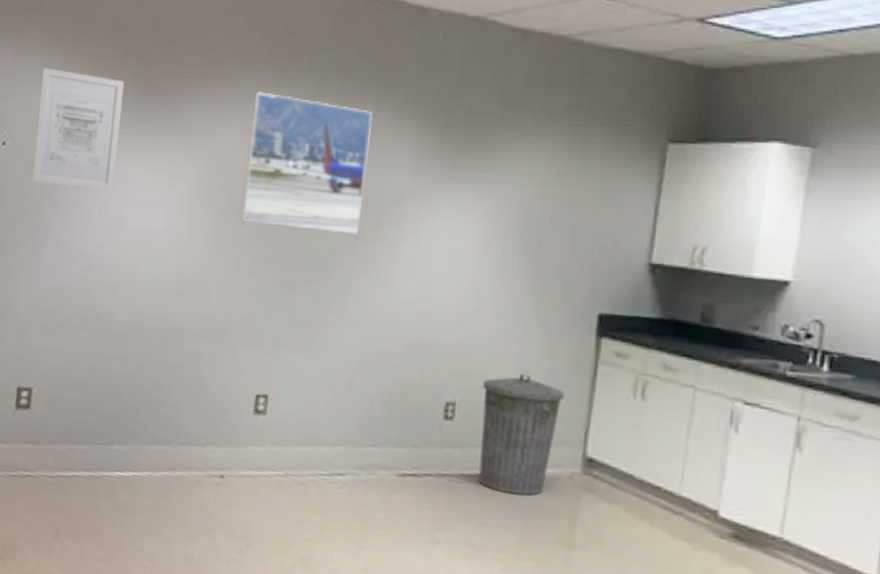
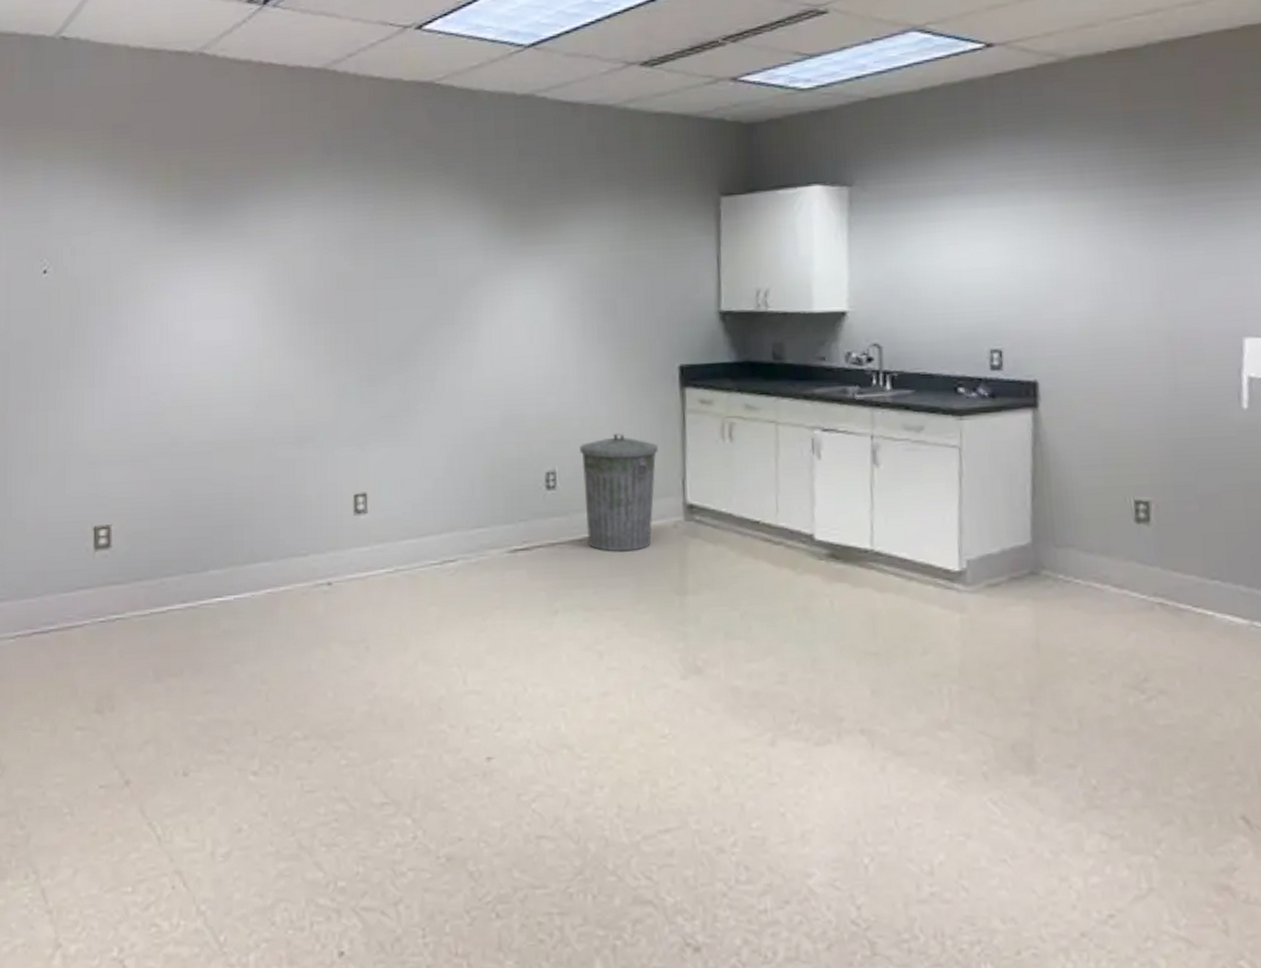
wall art: present [31,67,125,191] -> none [79,187,173,308]
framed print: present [241,90,373,234] -> none [313,188,438,321]

